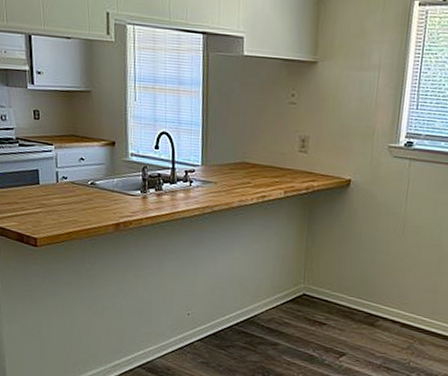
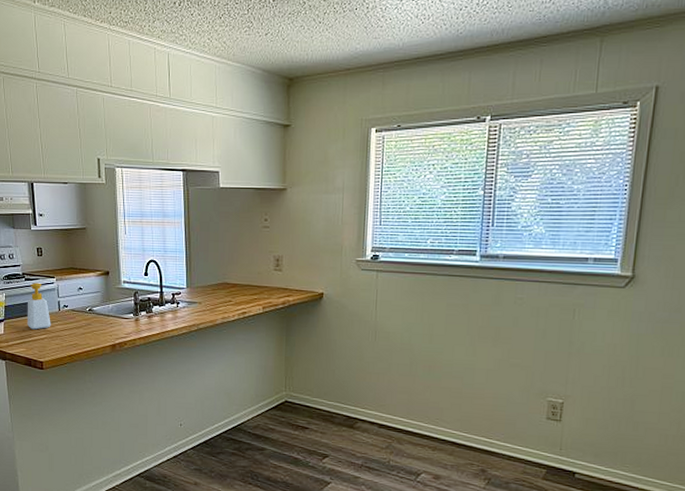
soap bottle: none [20,149,48,202] -> present [27,282,51,330]

